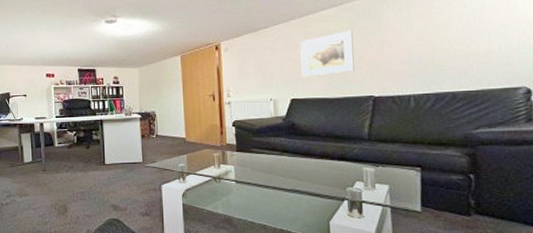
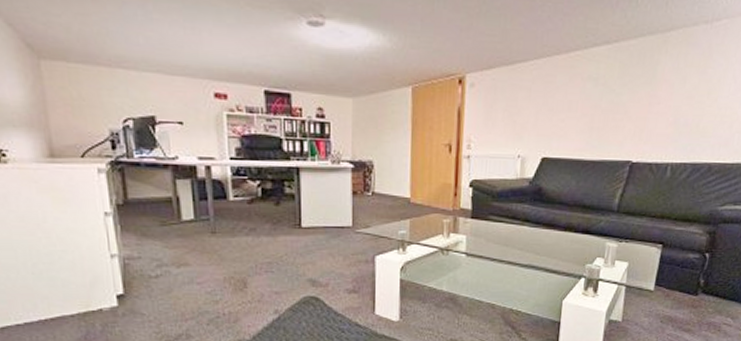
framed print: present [300,30,354,77] -> none [558,76,623,132]

